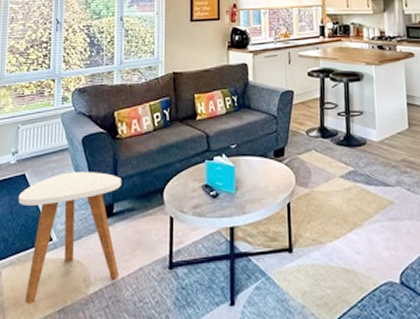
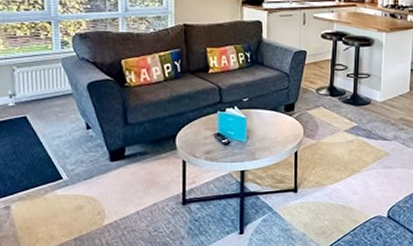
side table: present [19,172,121,305] -> none [22,117,133,234]

